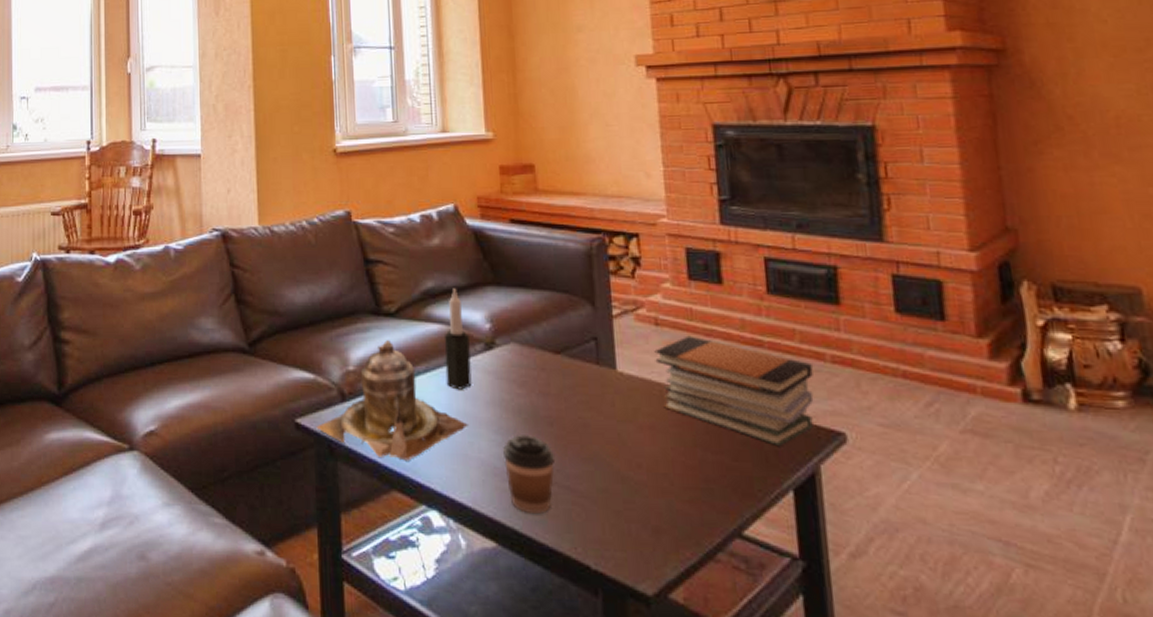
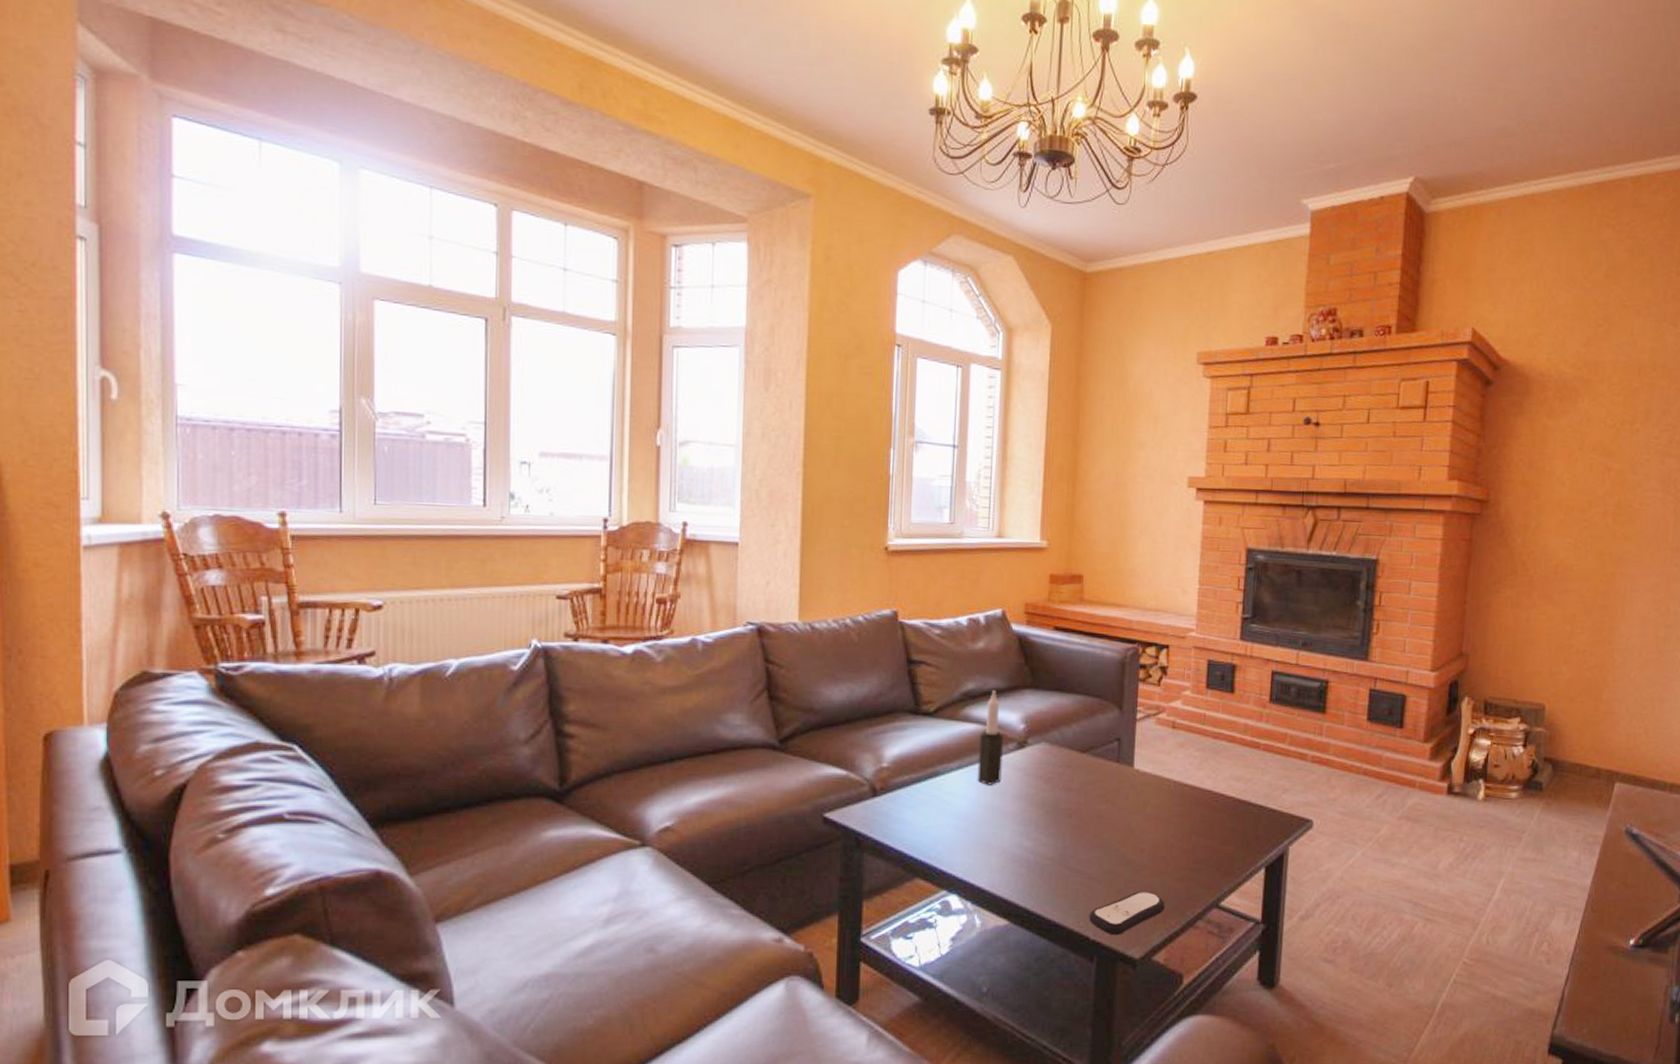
teapot: present [316,340,470,461] -> none [844,739,995,851]
coffee cup: present [502,435,554,514] -> none [1023,825,1069,894]
remote control: none [587,513,675,566] -> present [1089,890,1164,936]
book stack: present [654,335,814,447] -> none [1168,738,1296,832]

